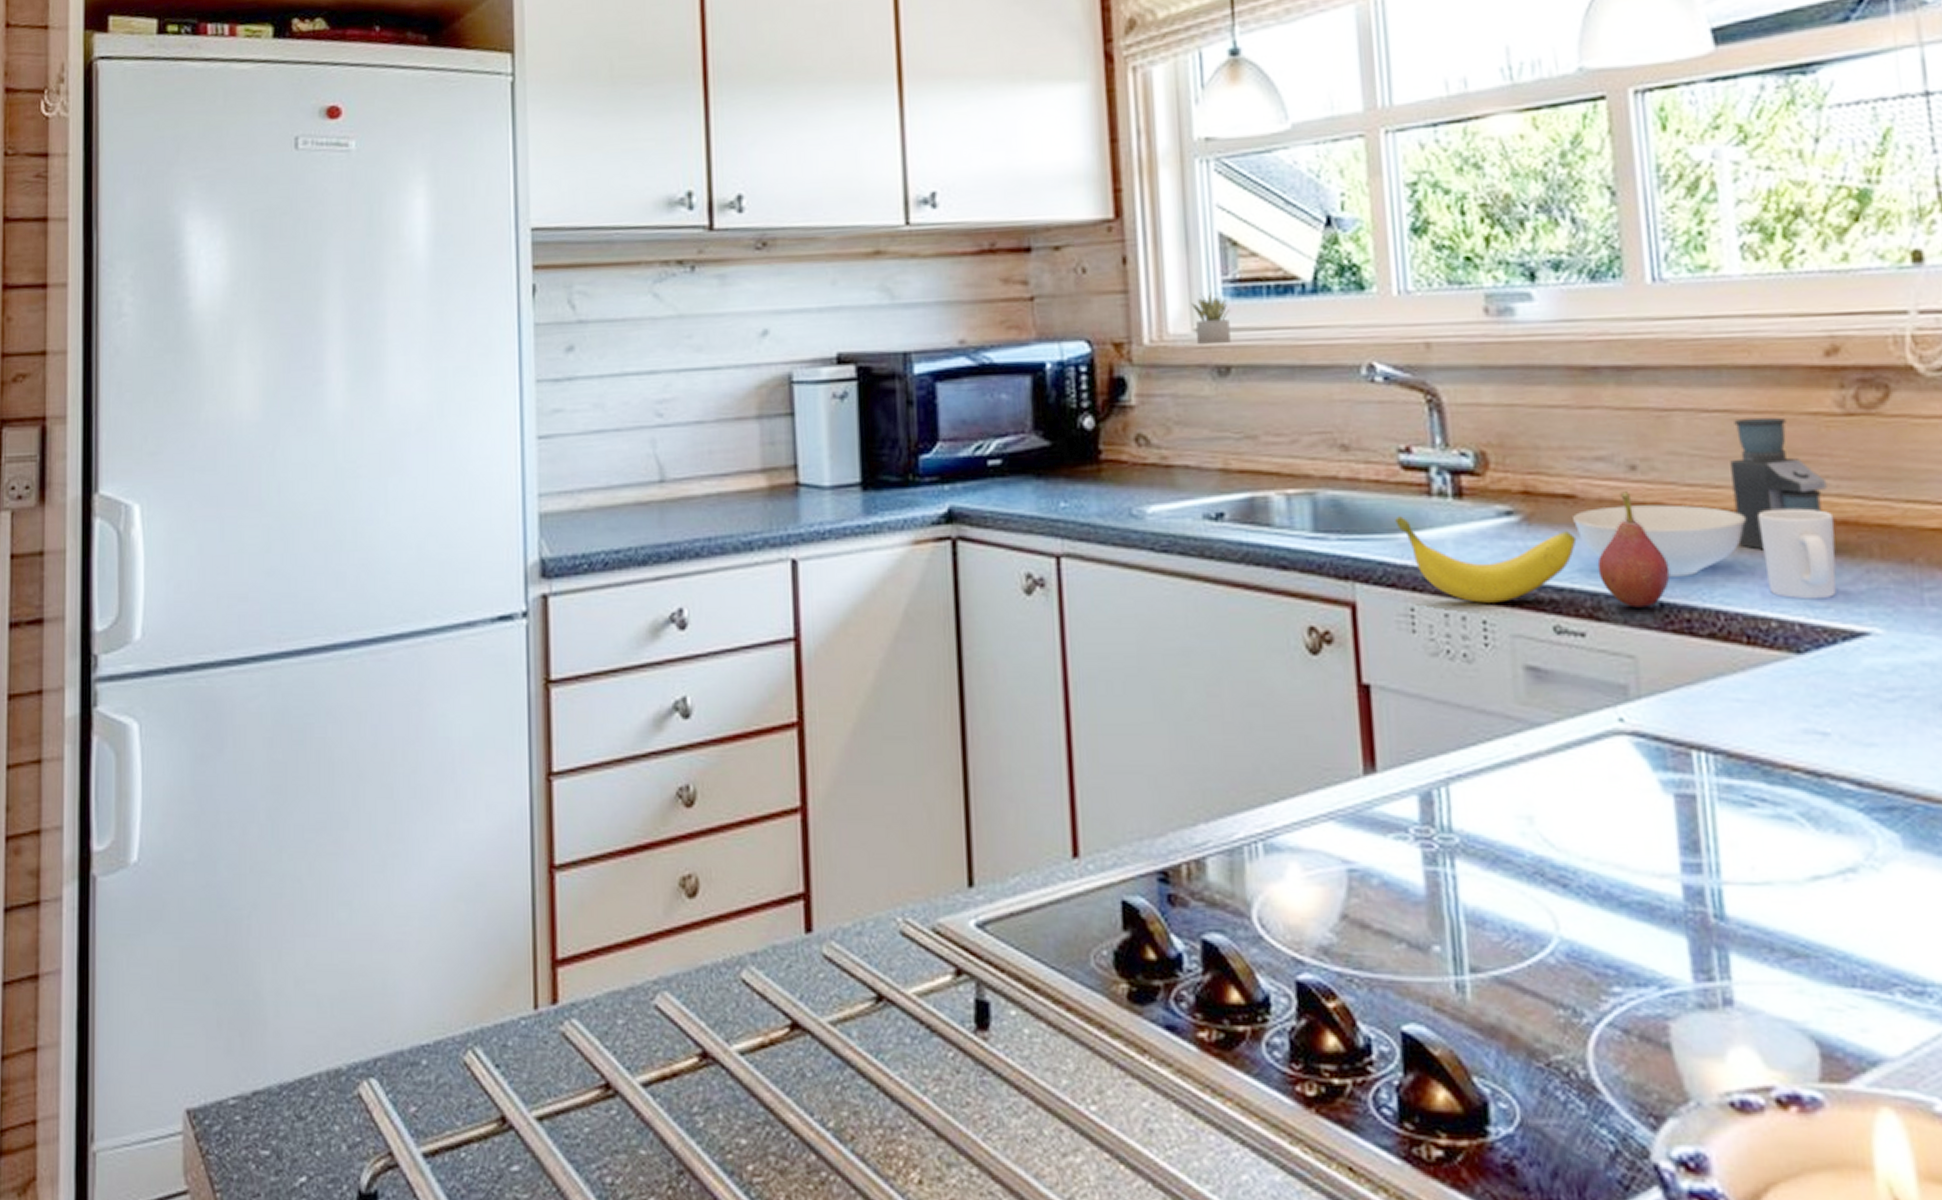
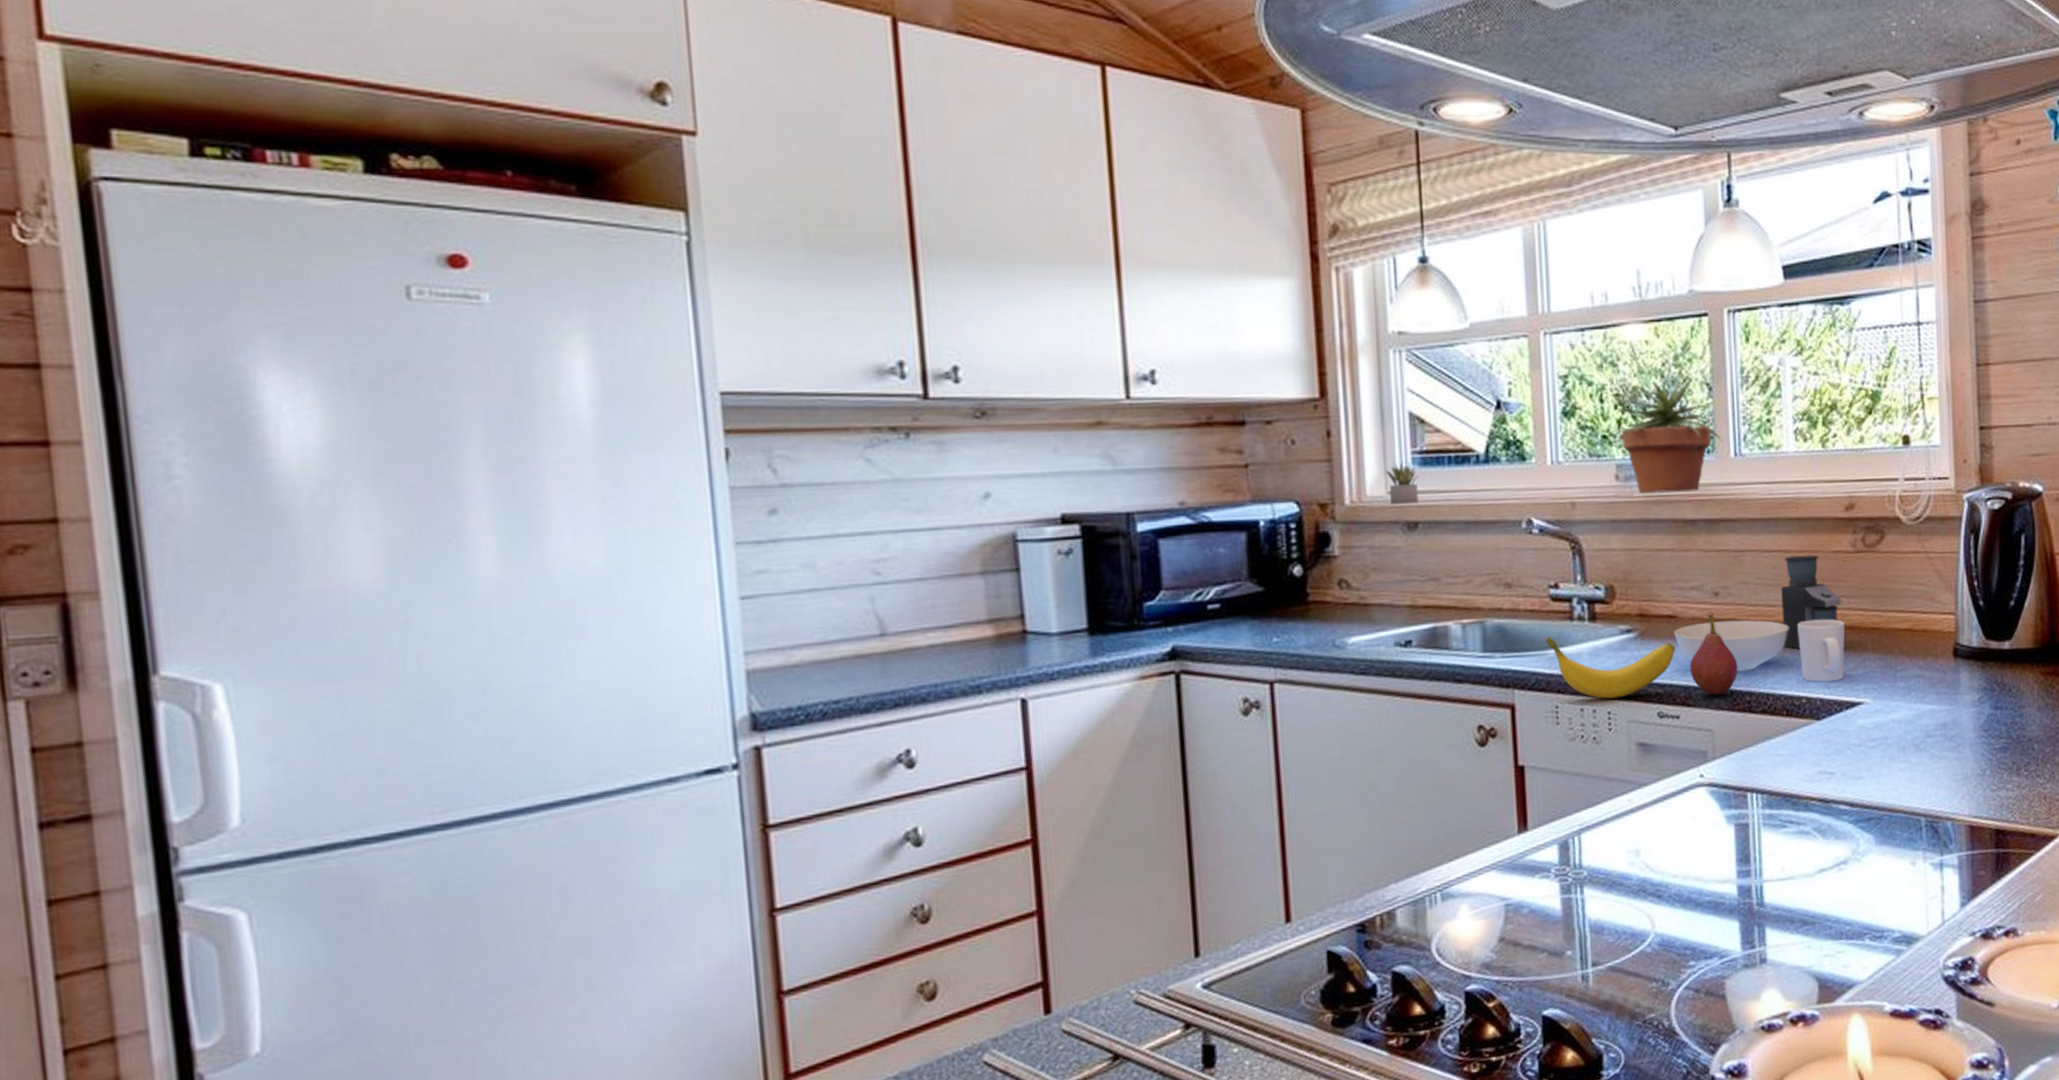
potted plant: none [1483,181,1634,331] -> present [1616,378,1723,493]

